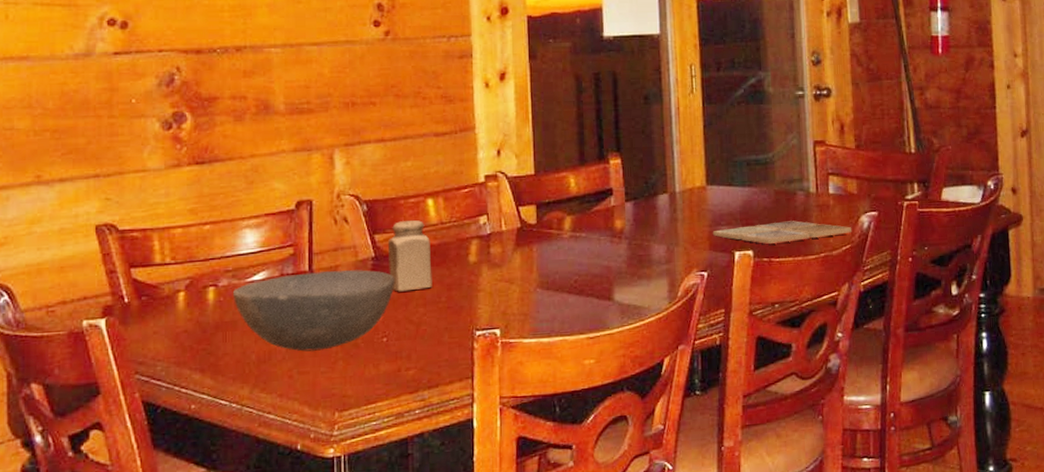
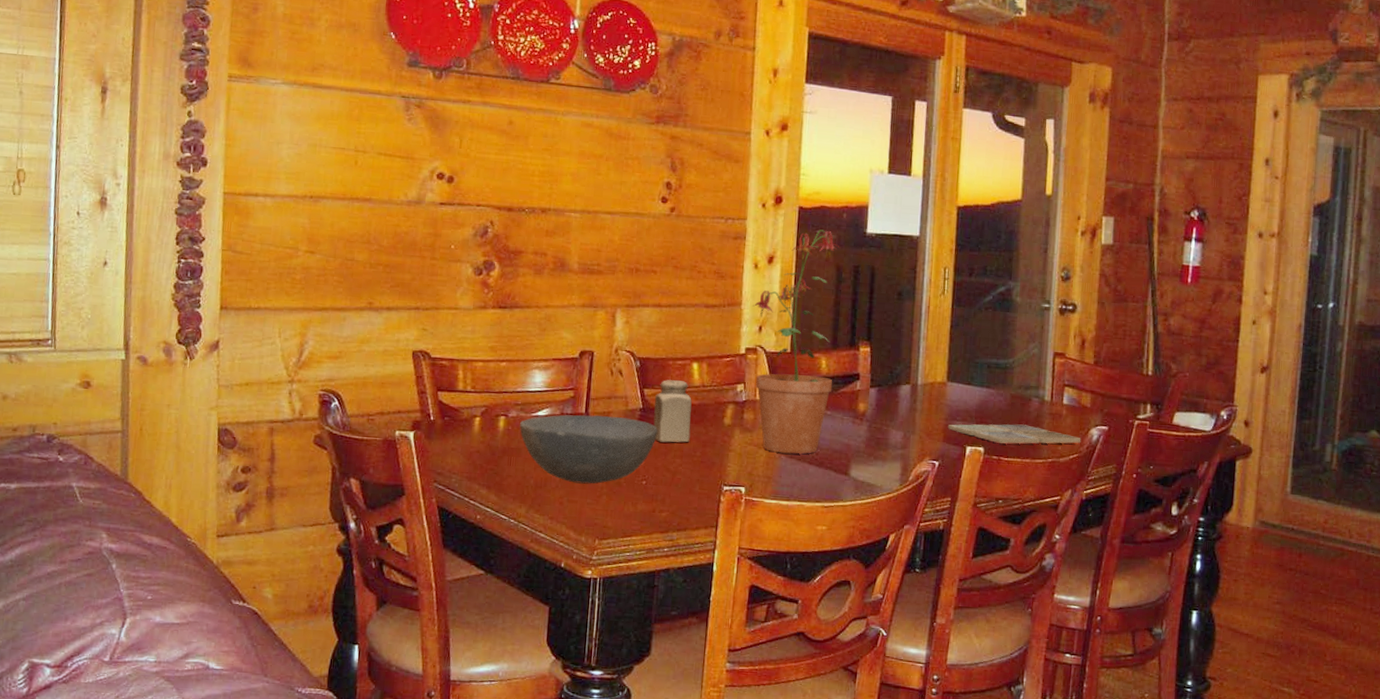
potted plant: none [488,38,585,286] -> present [753,229,840,454]

